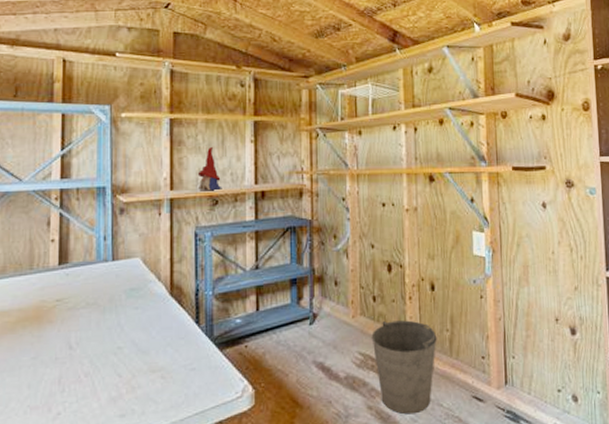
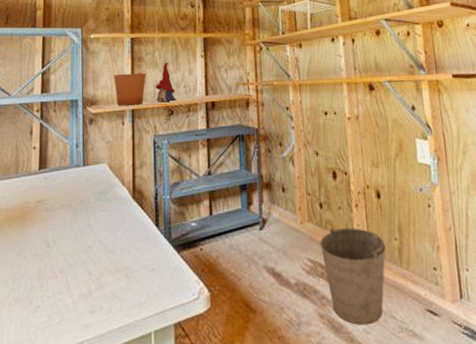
planter: none [149,157,187,195] -> present [114,72,146,107]

